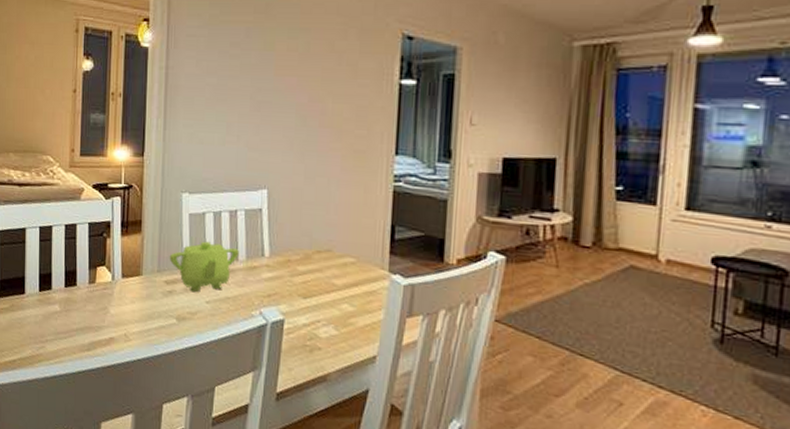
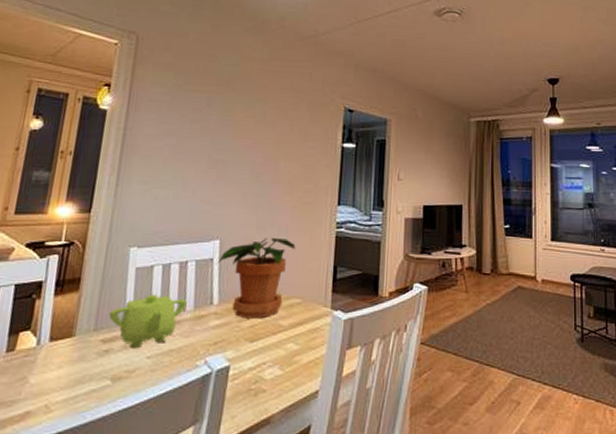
potted plant: none [266,189,348,275] -> present [217,238,296,319]

